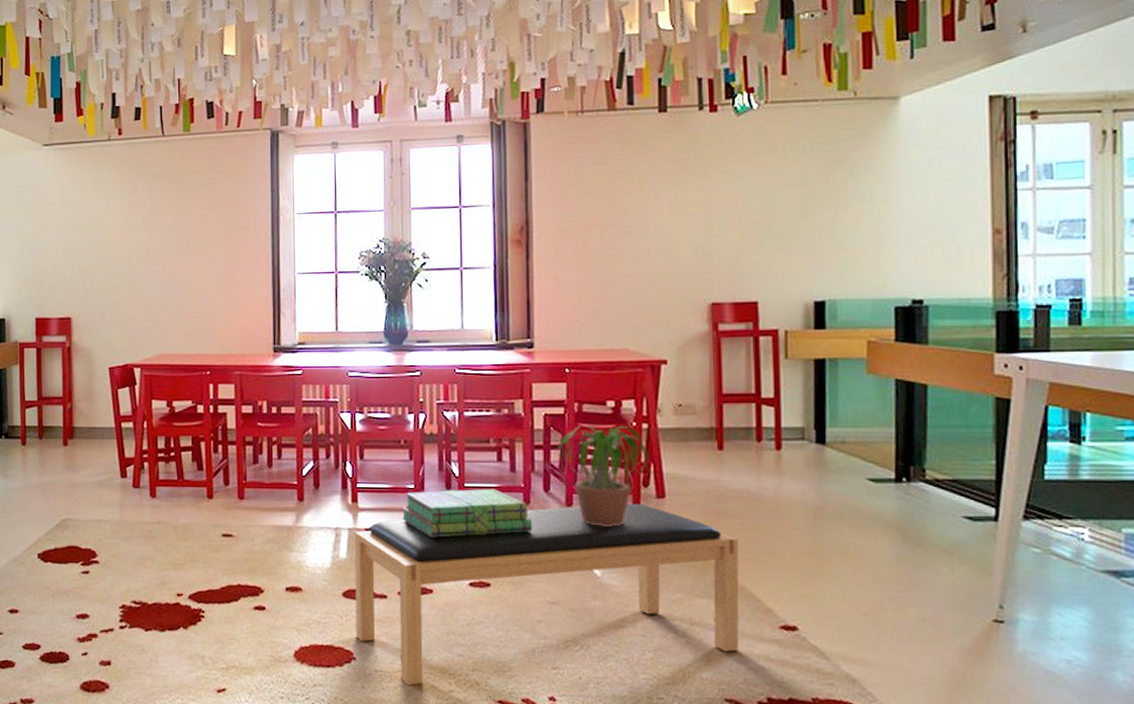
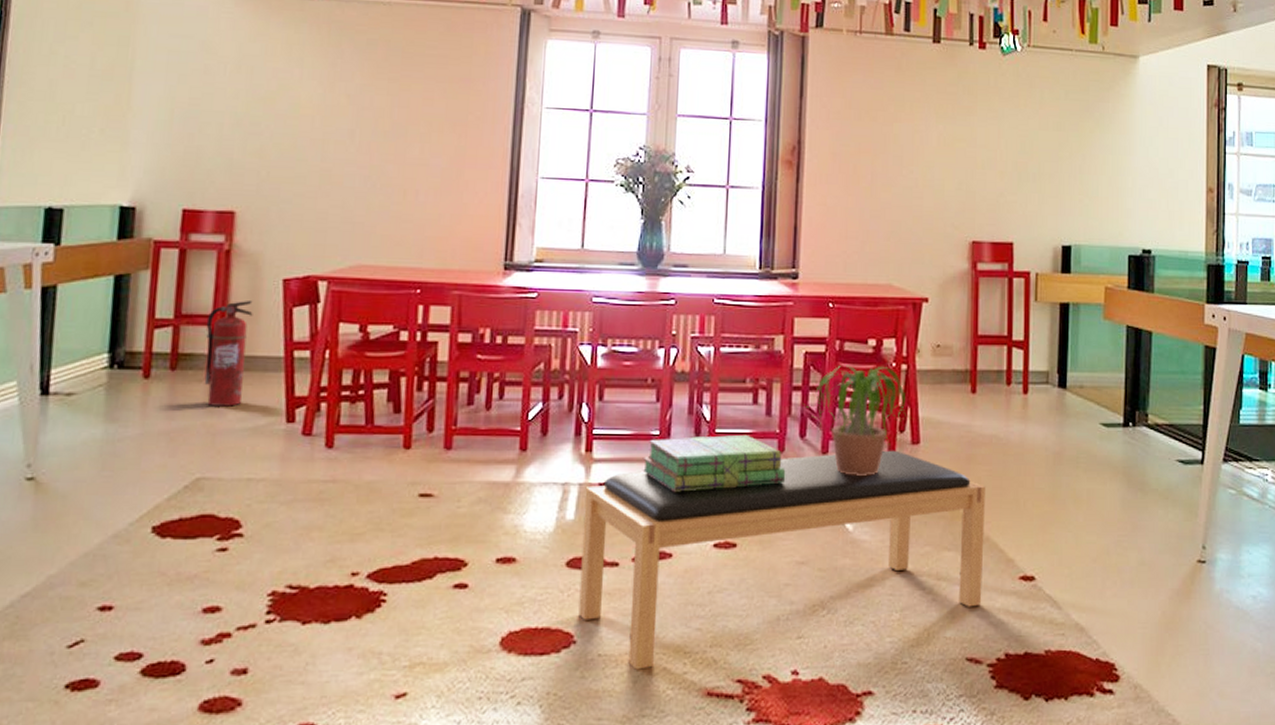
fire extinguisher: none [59,385,90,466] -> present [204,301,253,407]

